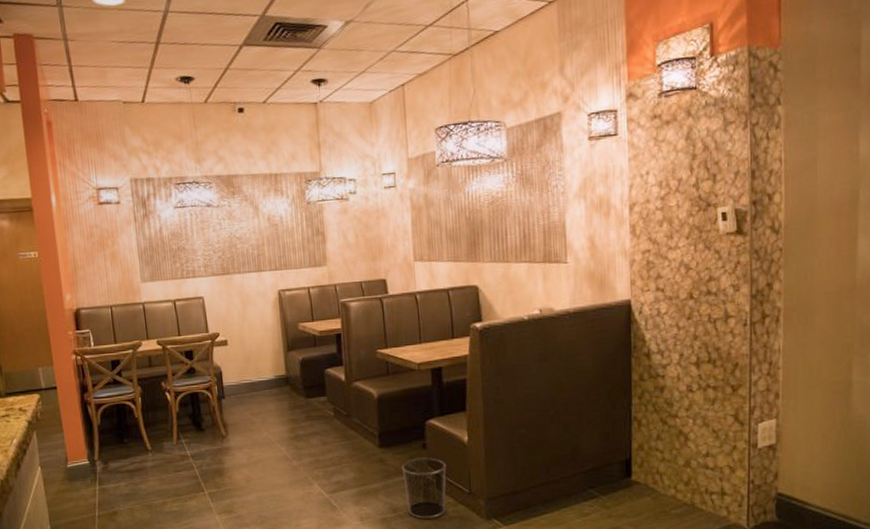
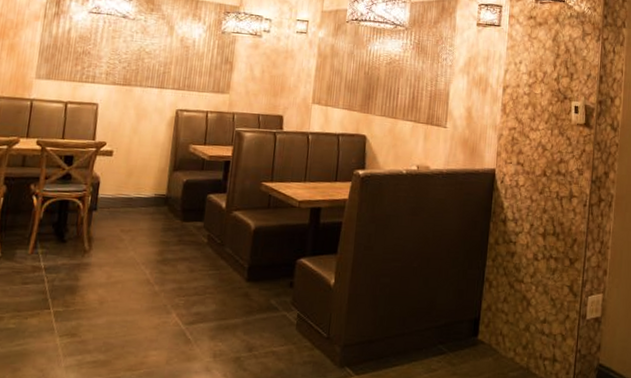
waste bin: present [401,457,447,519] -> none [264,296,310,361]

